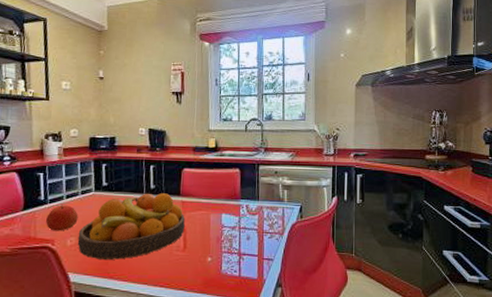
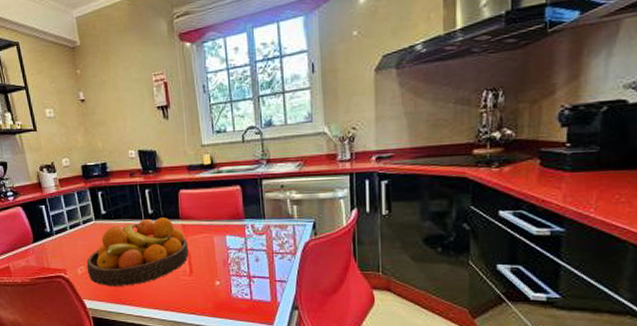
apple: present [46,205,78,231] -> none [55,235,84,261]

